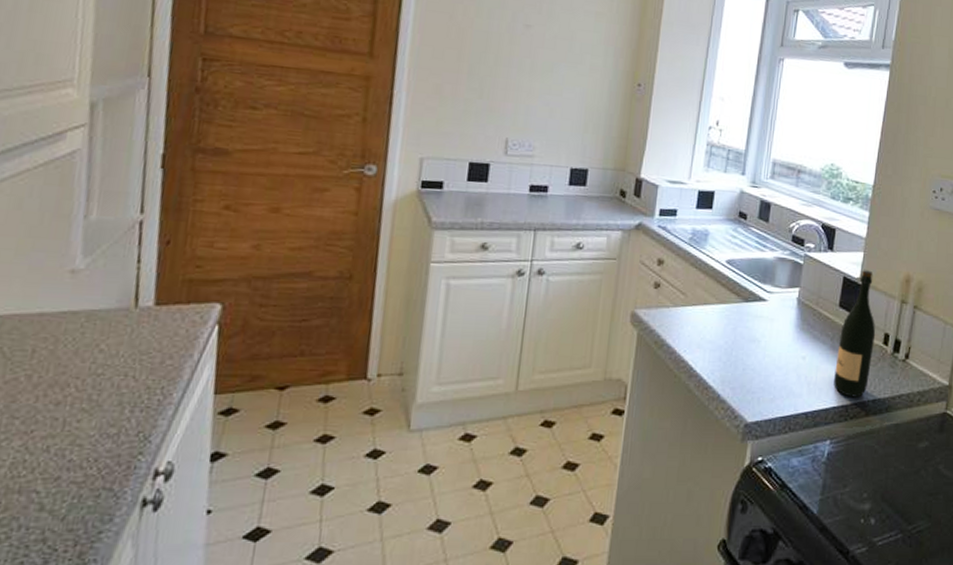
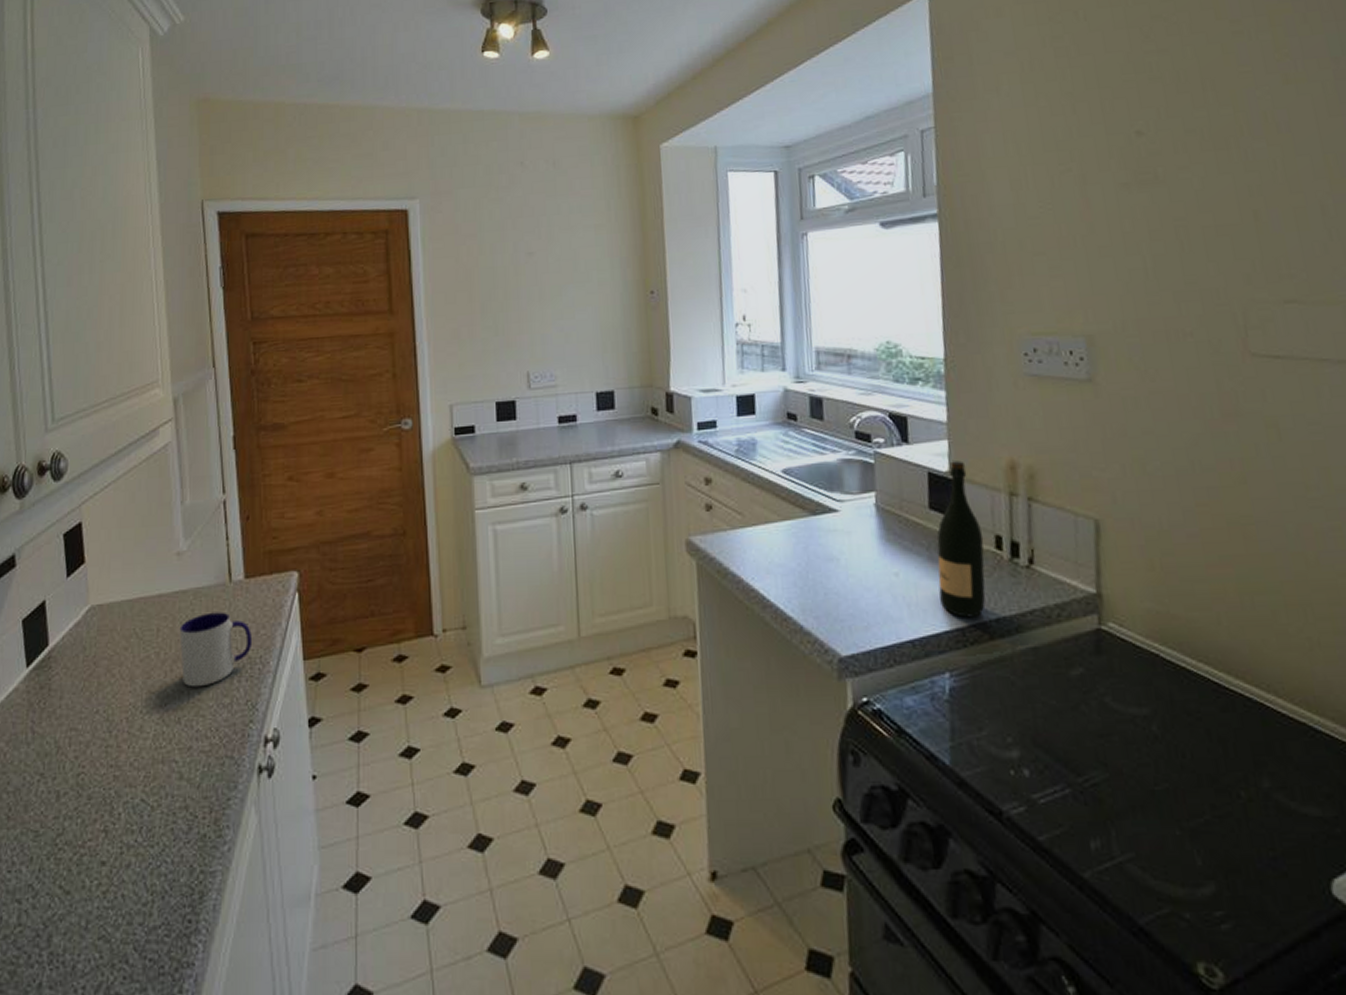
mug: none [58,337,155,415] -> present [179,612,253,687]

